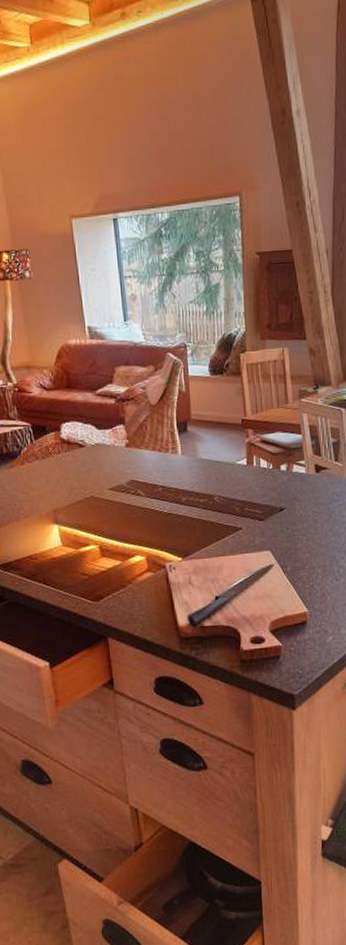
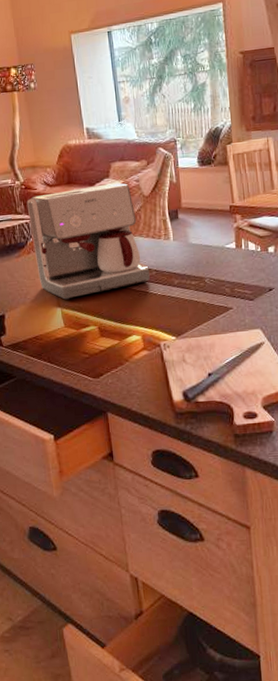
coffee maker: none [20,389,156,516] -> present [26,183,150,300]

